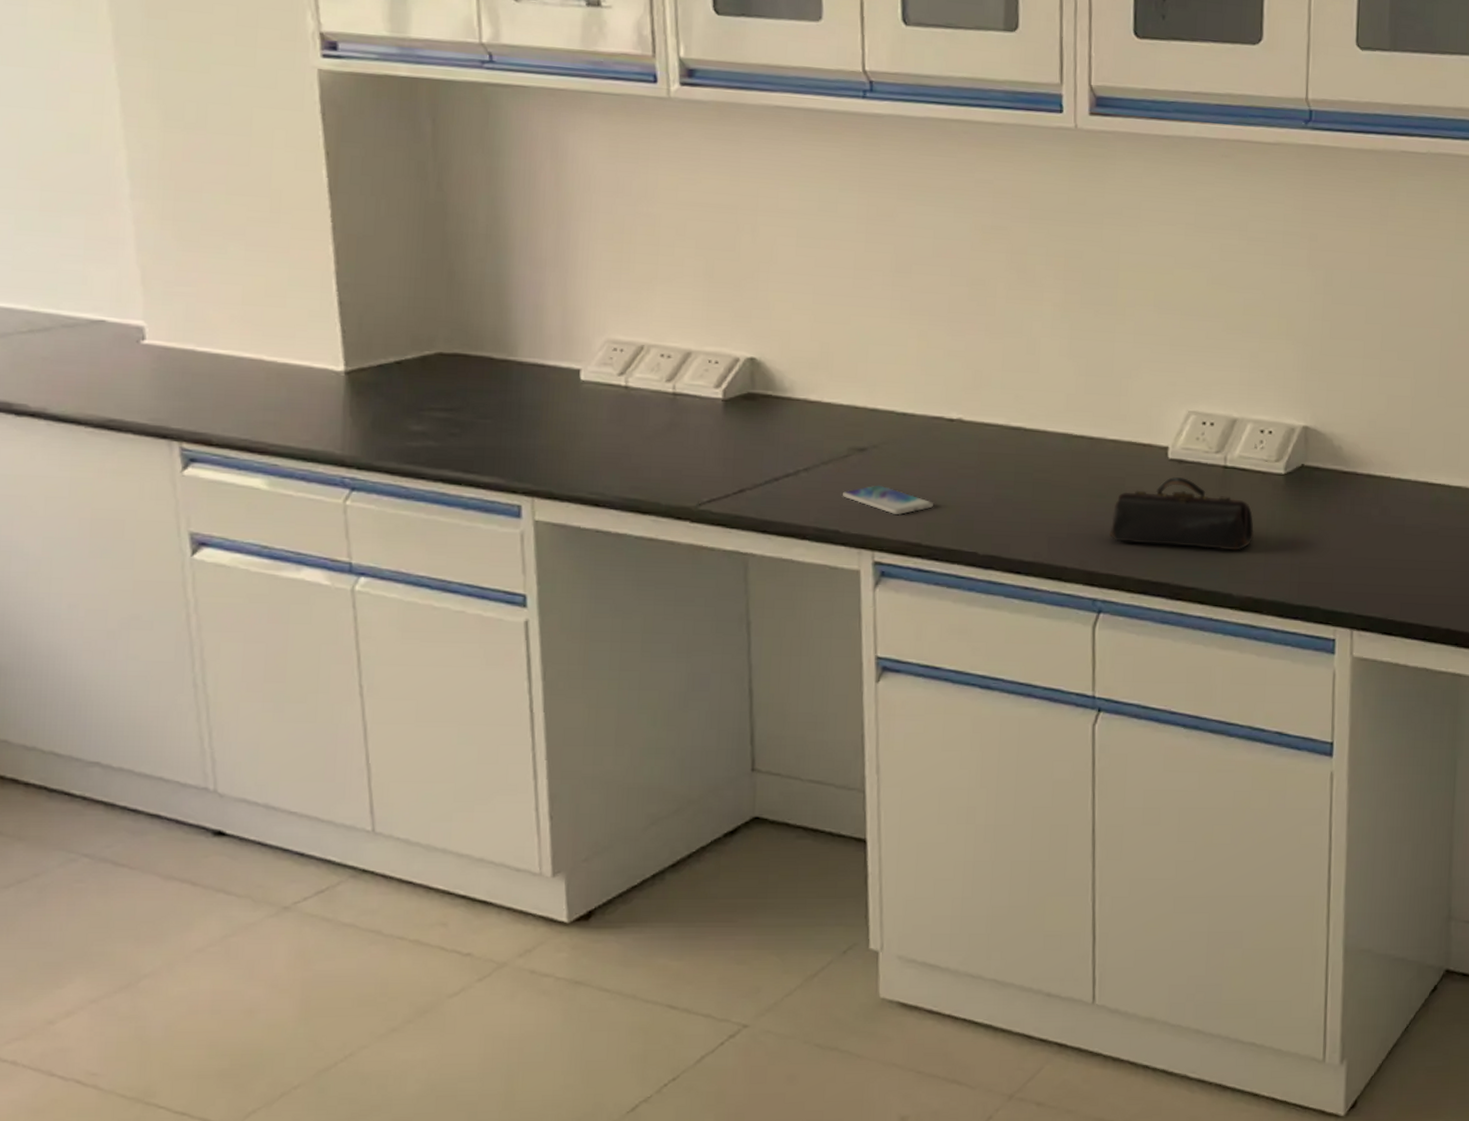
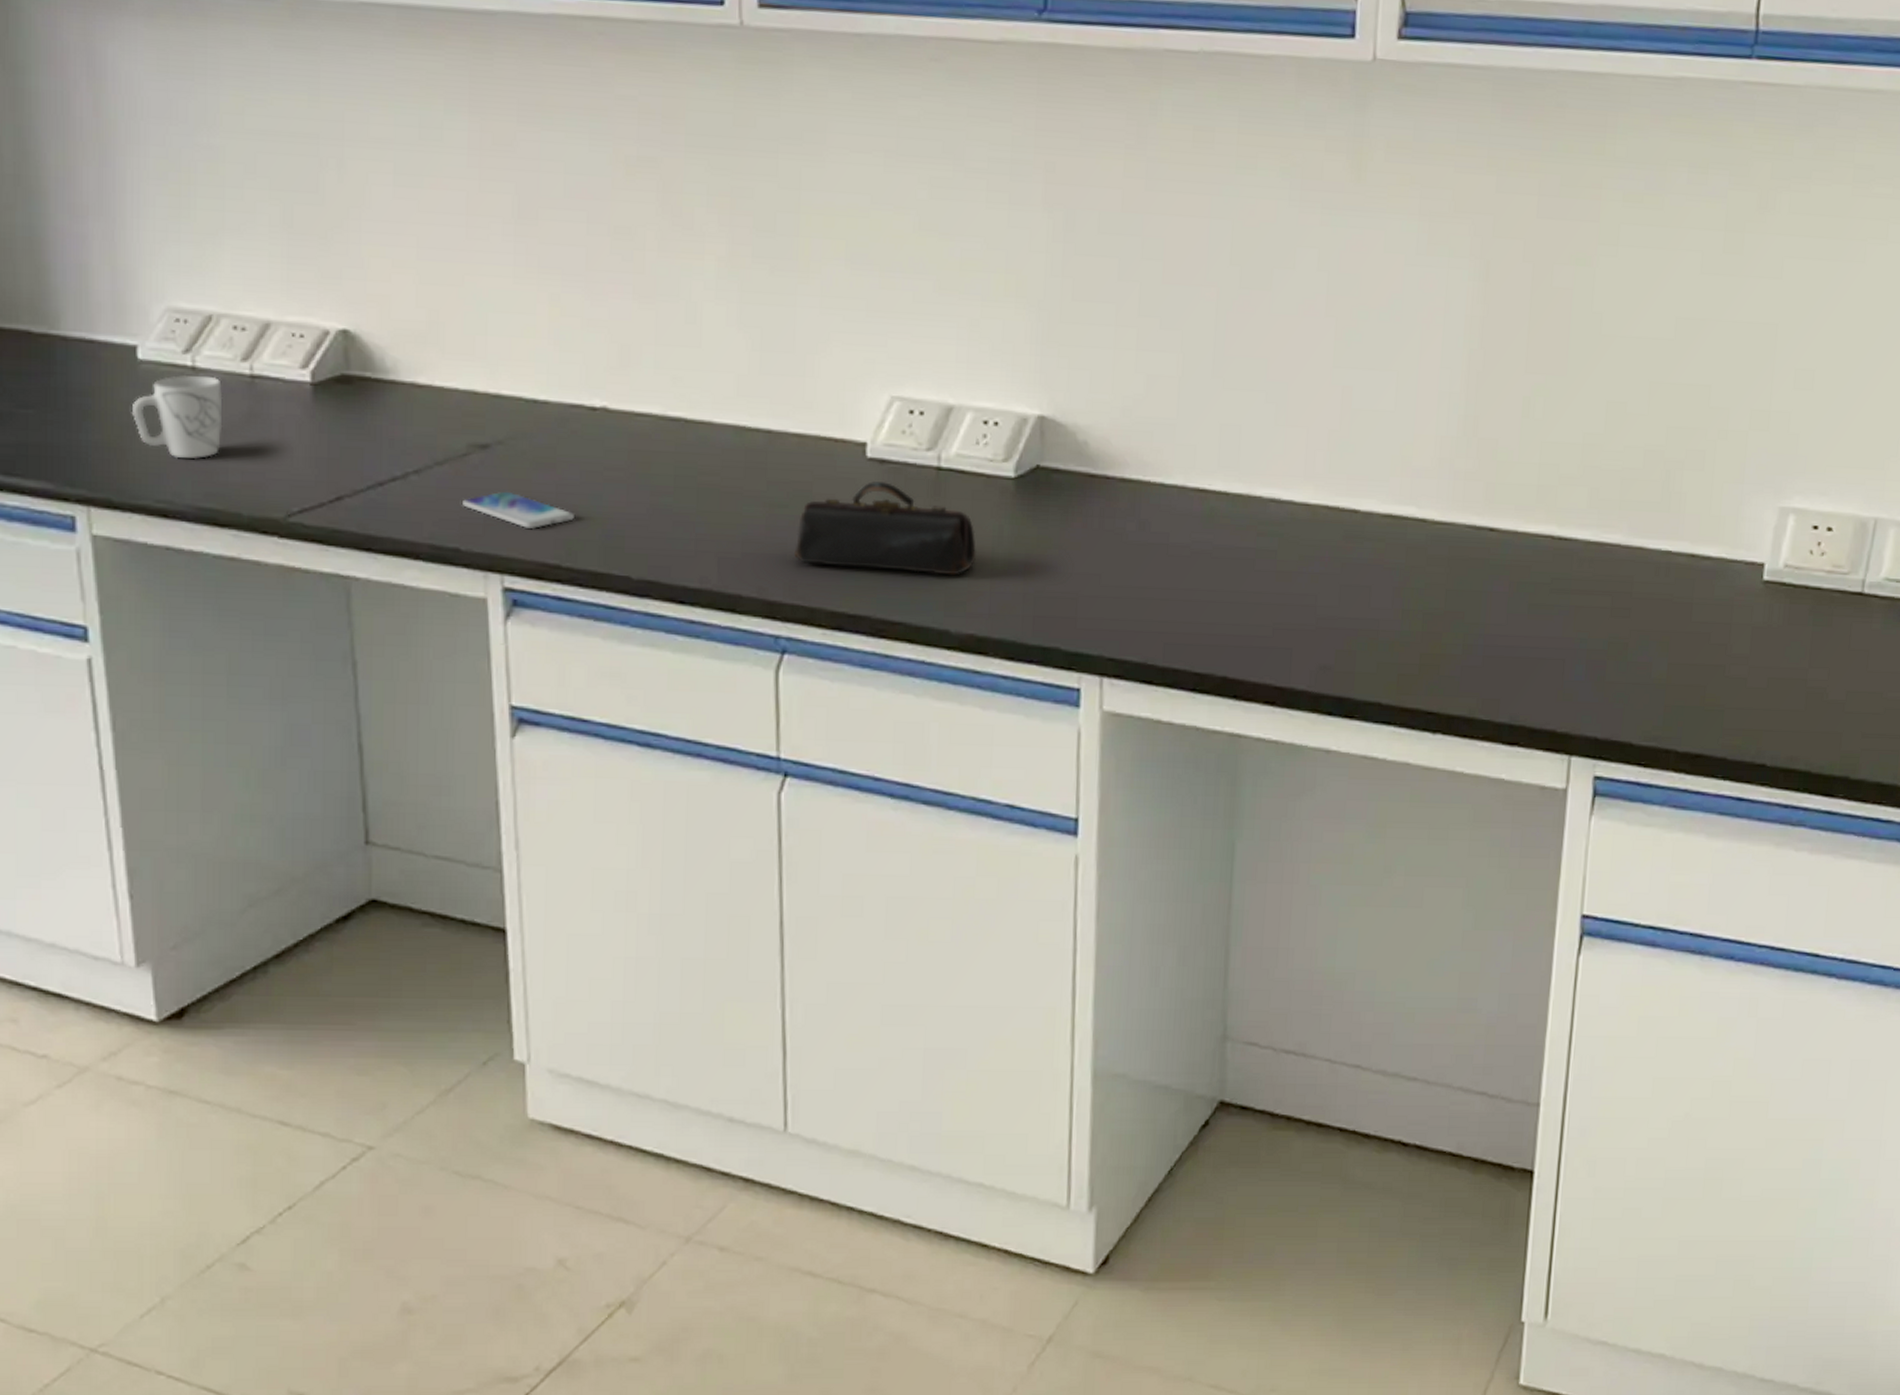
mug: none [573,393,650,459] -> present [131,375,223,459]

